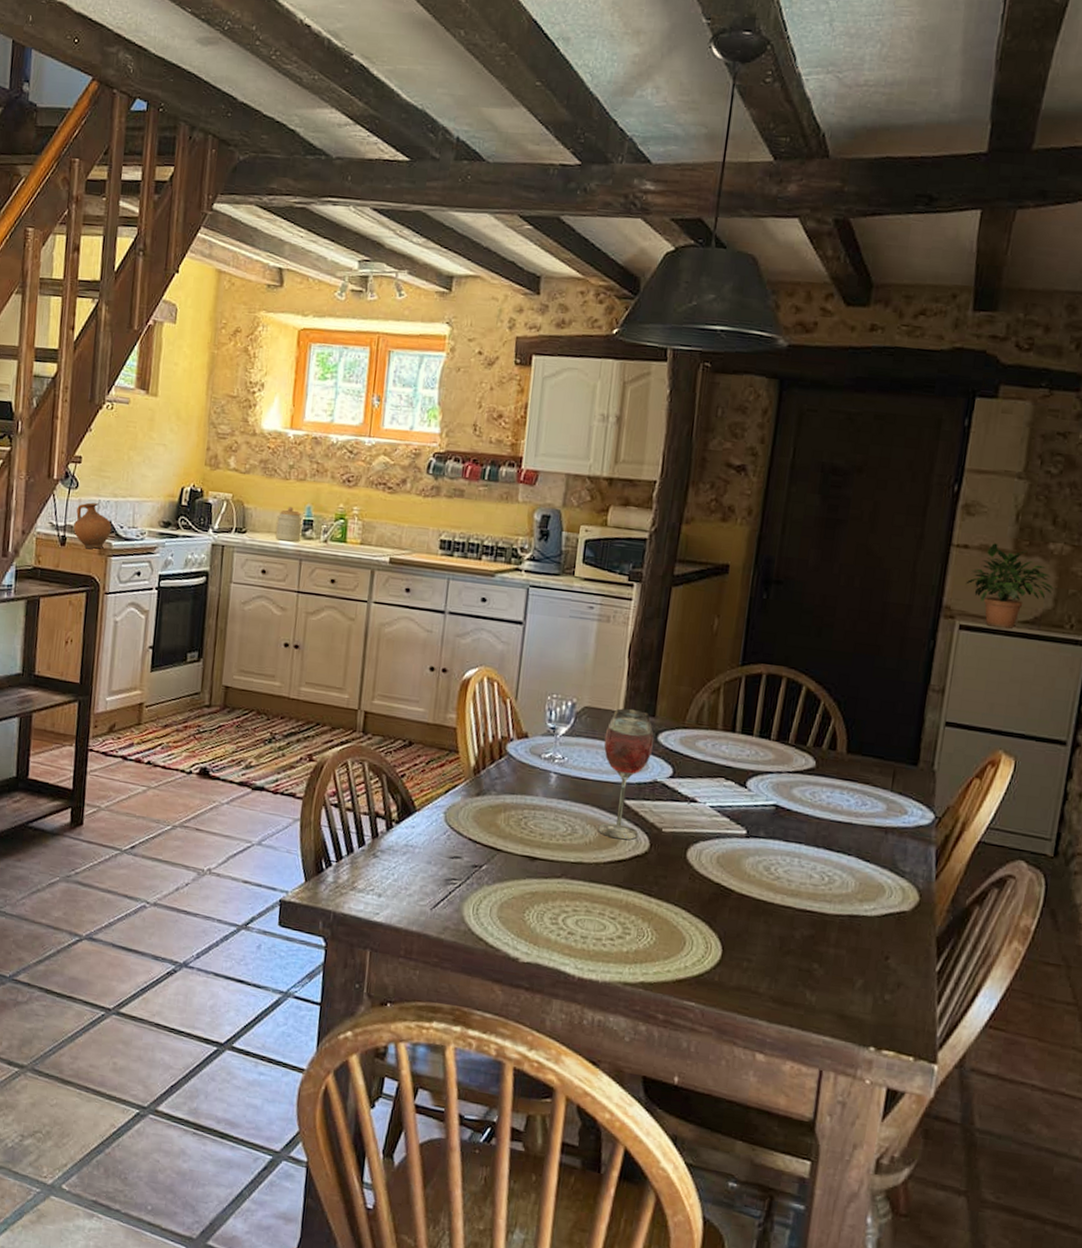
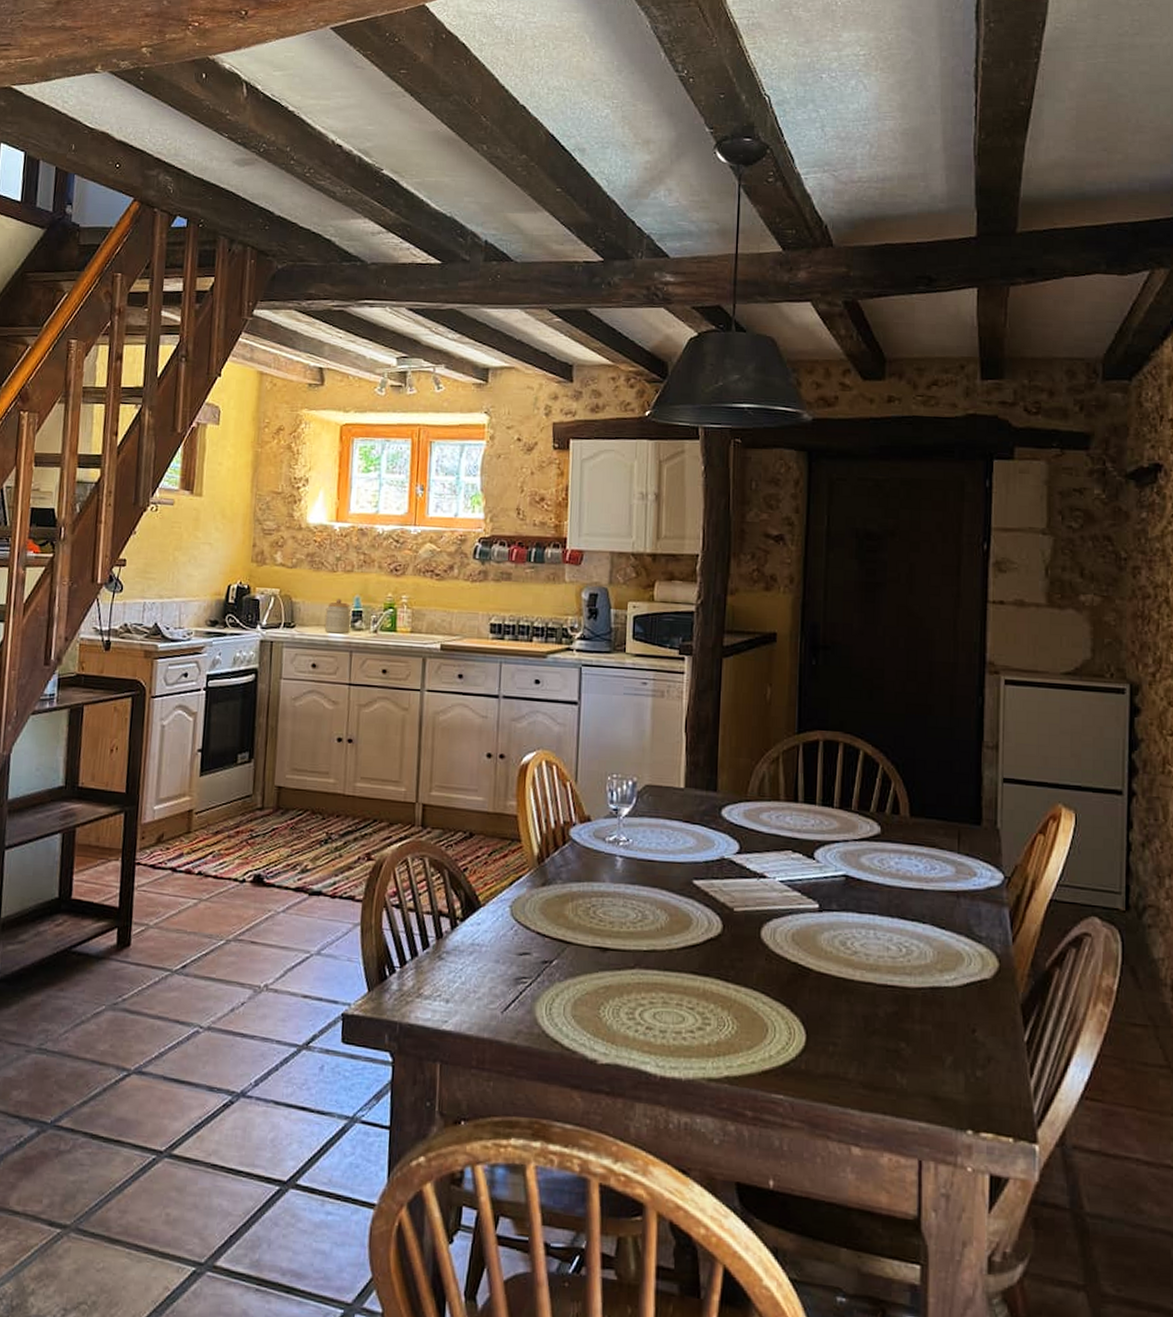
ceramic jug: present [73,502,112,549] -> none [118,605,158,653]
wineglass: present [598,708,654,840] -> none [667,784,717,923]
potted plant: present [965,543,1054,630] -> none [1005,598,1091,682]

